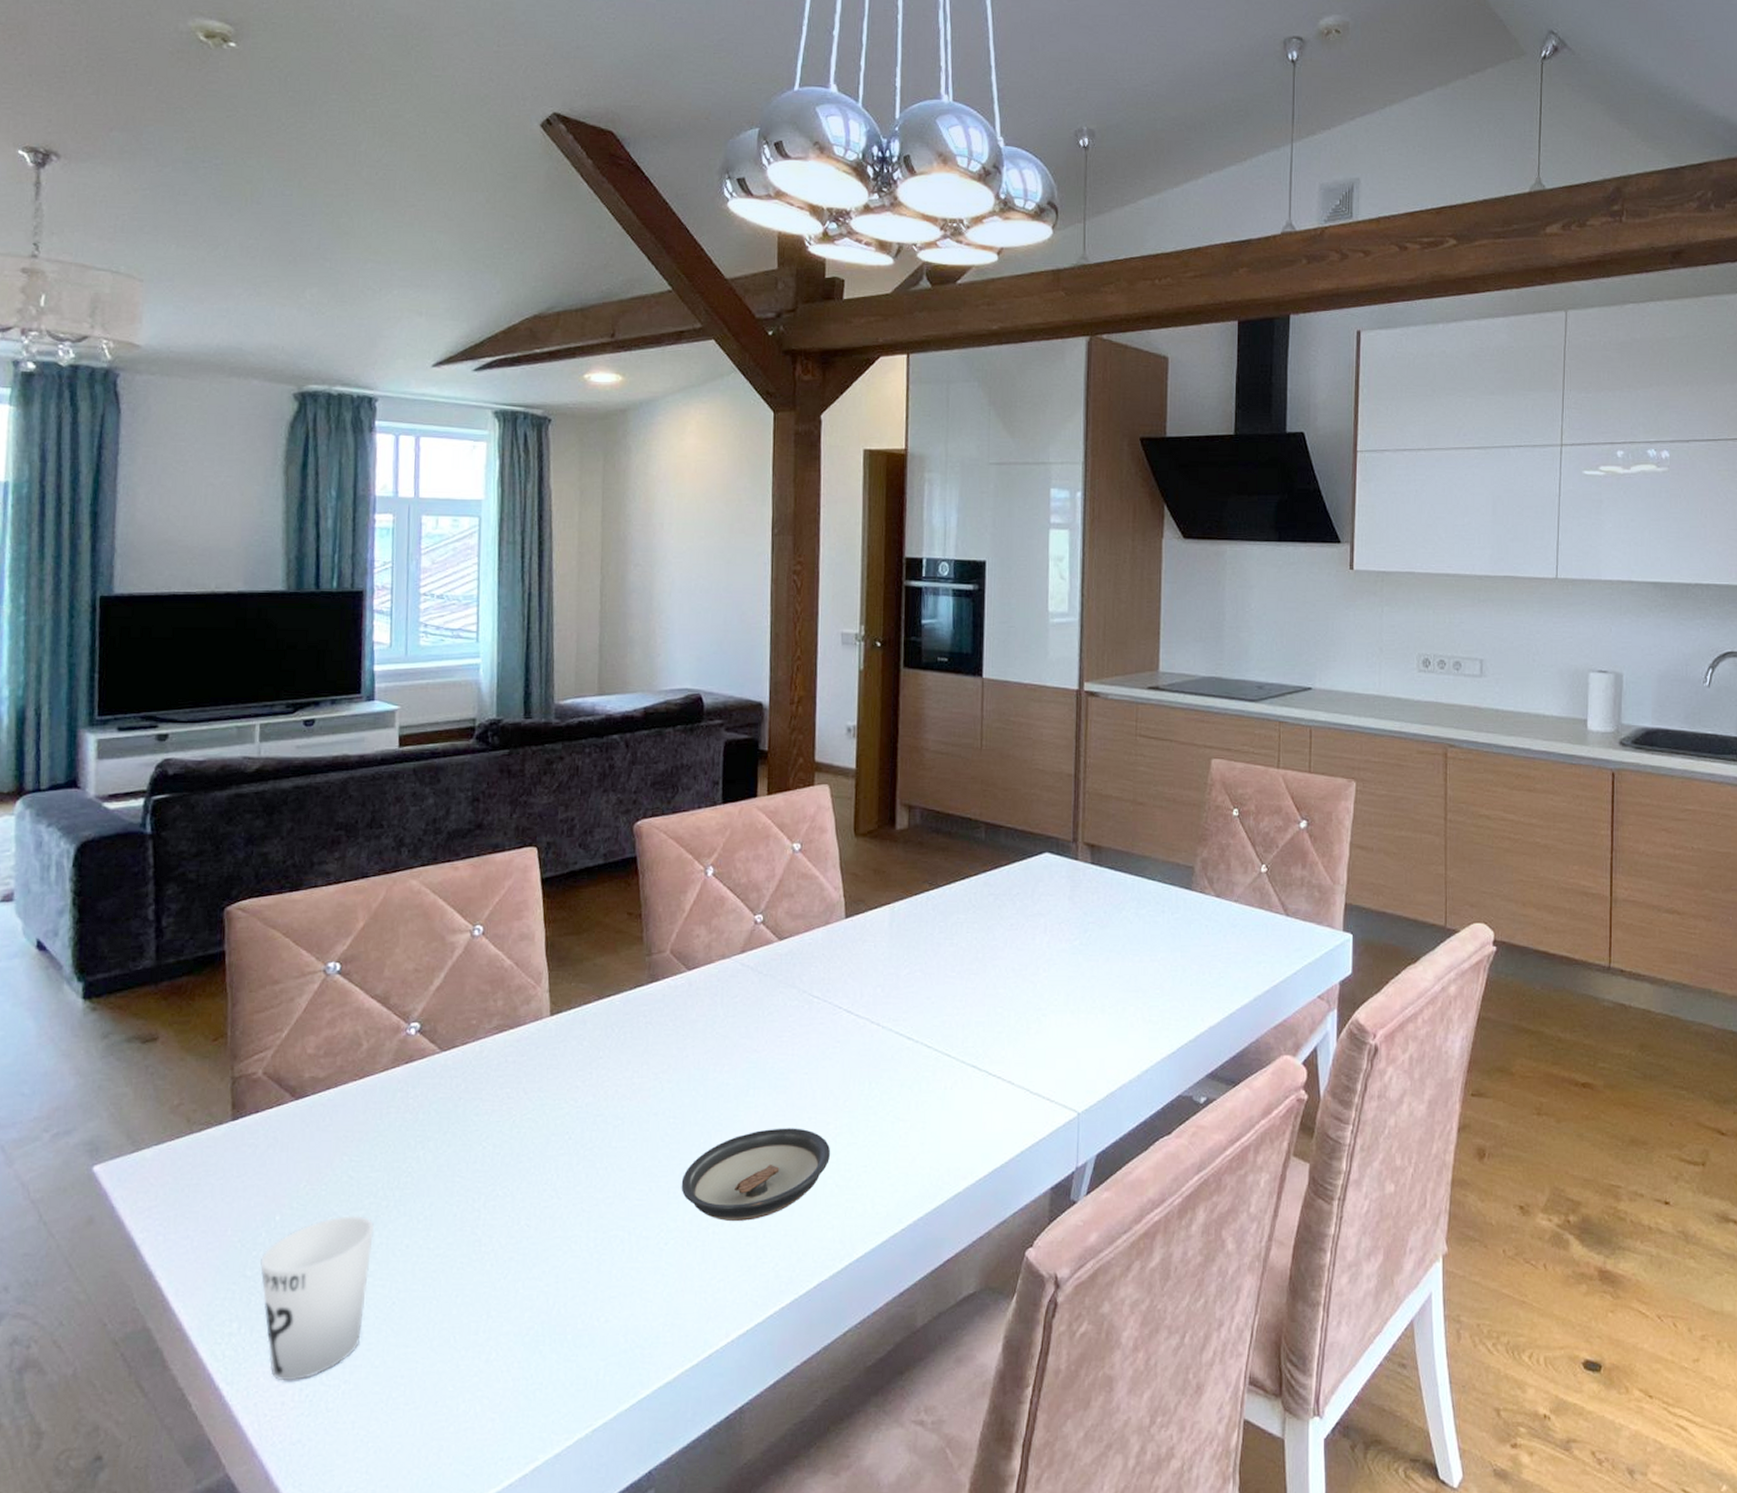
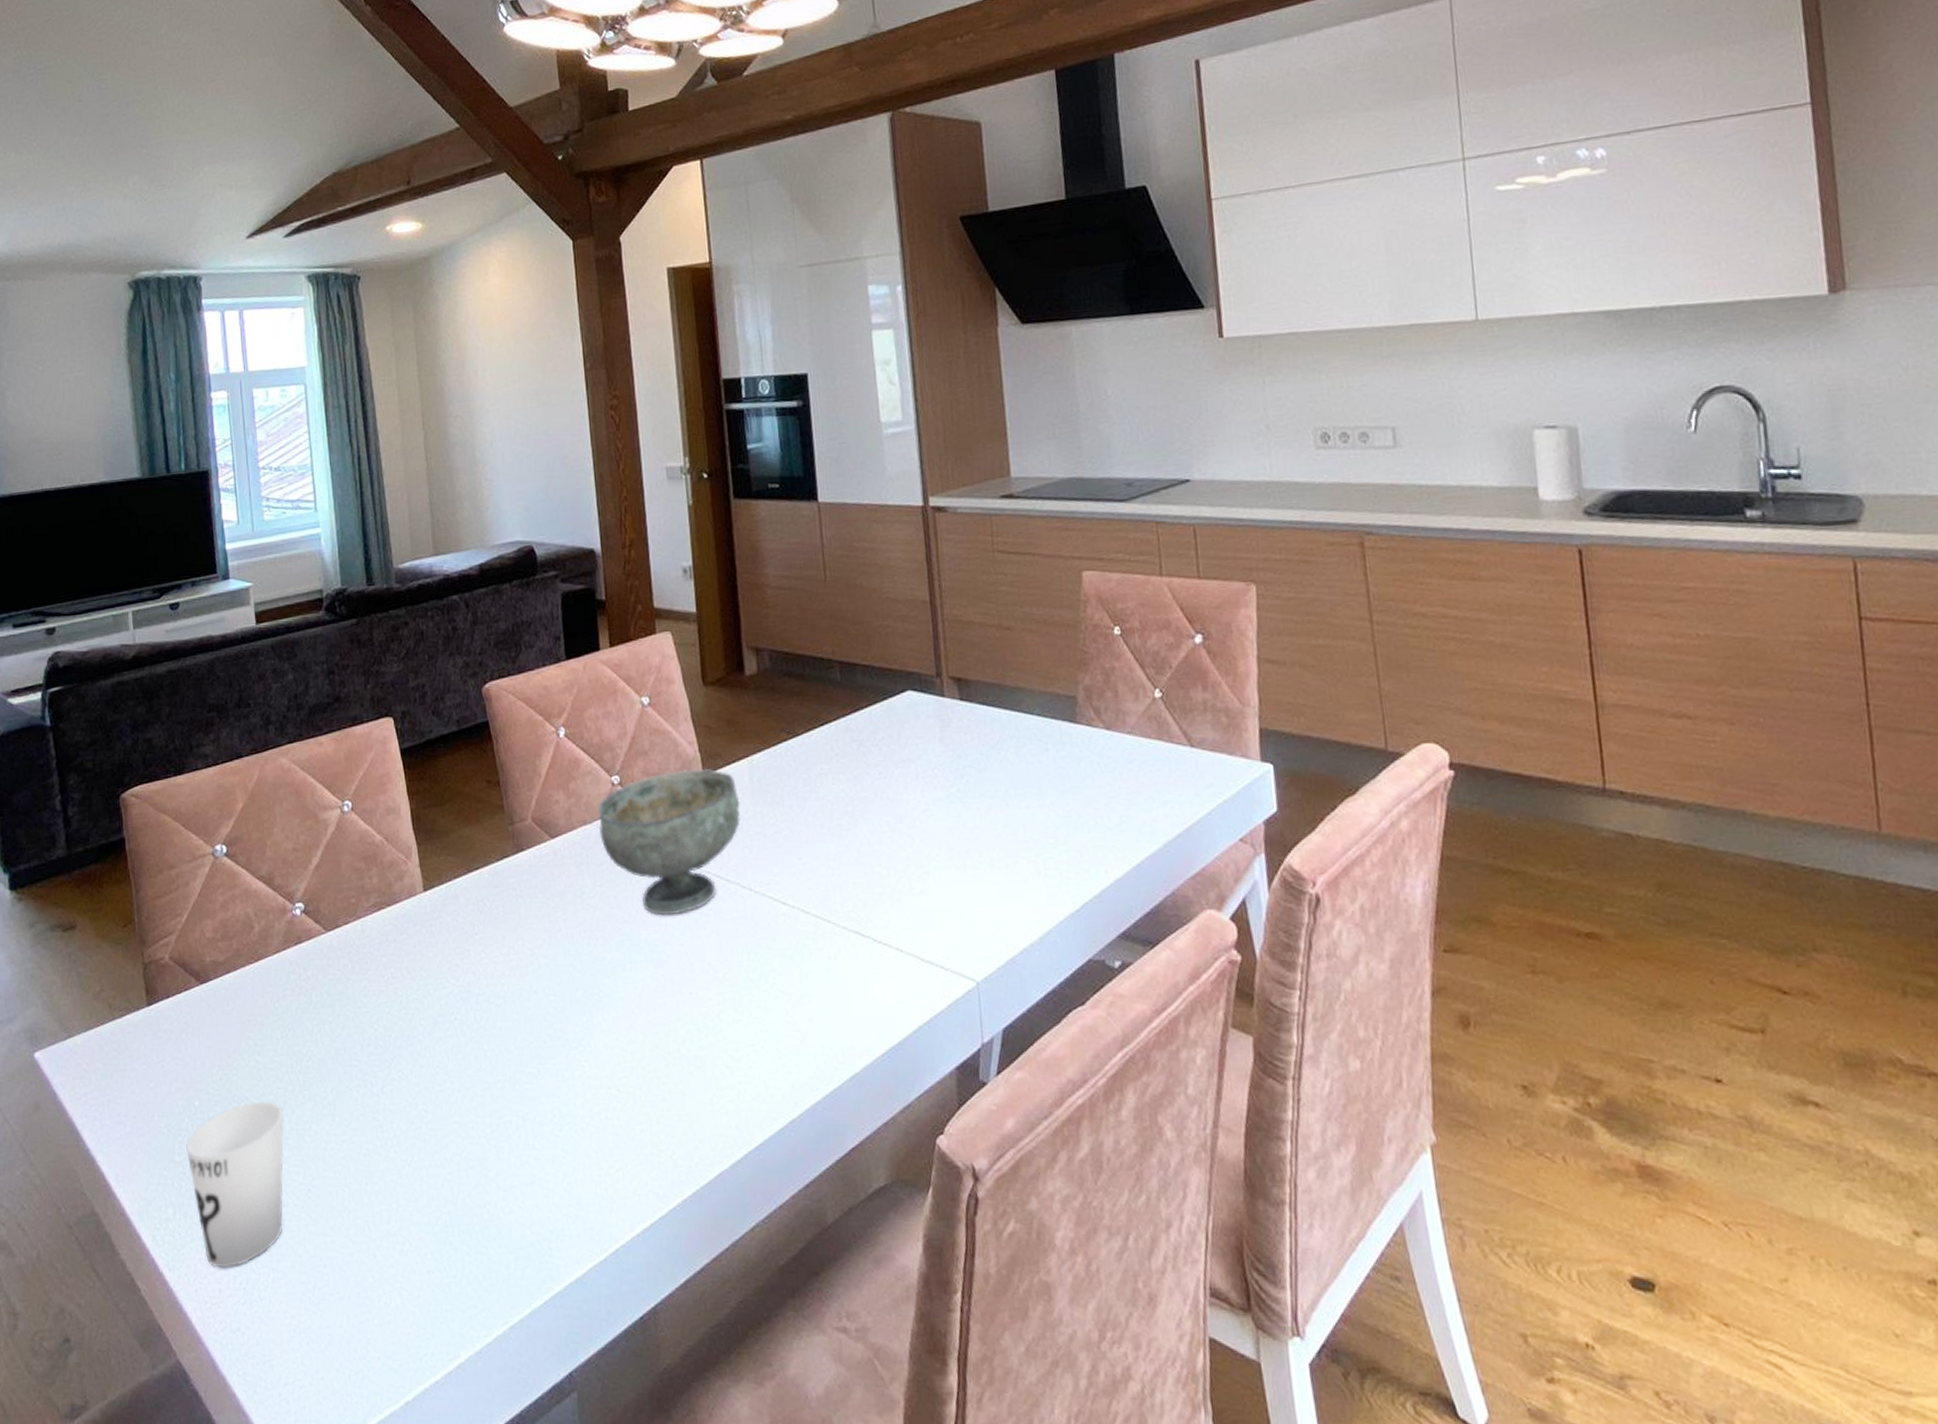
saucer: present [681,1128,831,1221] -> none [568,1004,717,1105]
bowl: none [737,912,878,1046] -> present [597,768,740,916]

